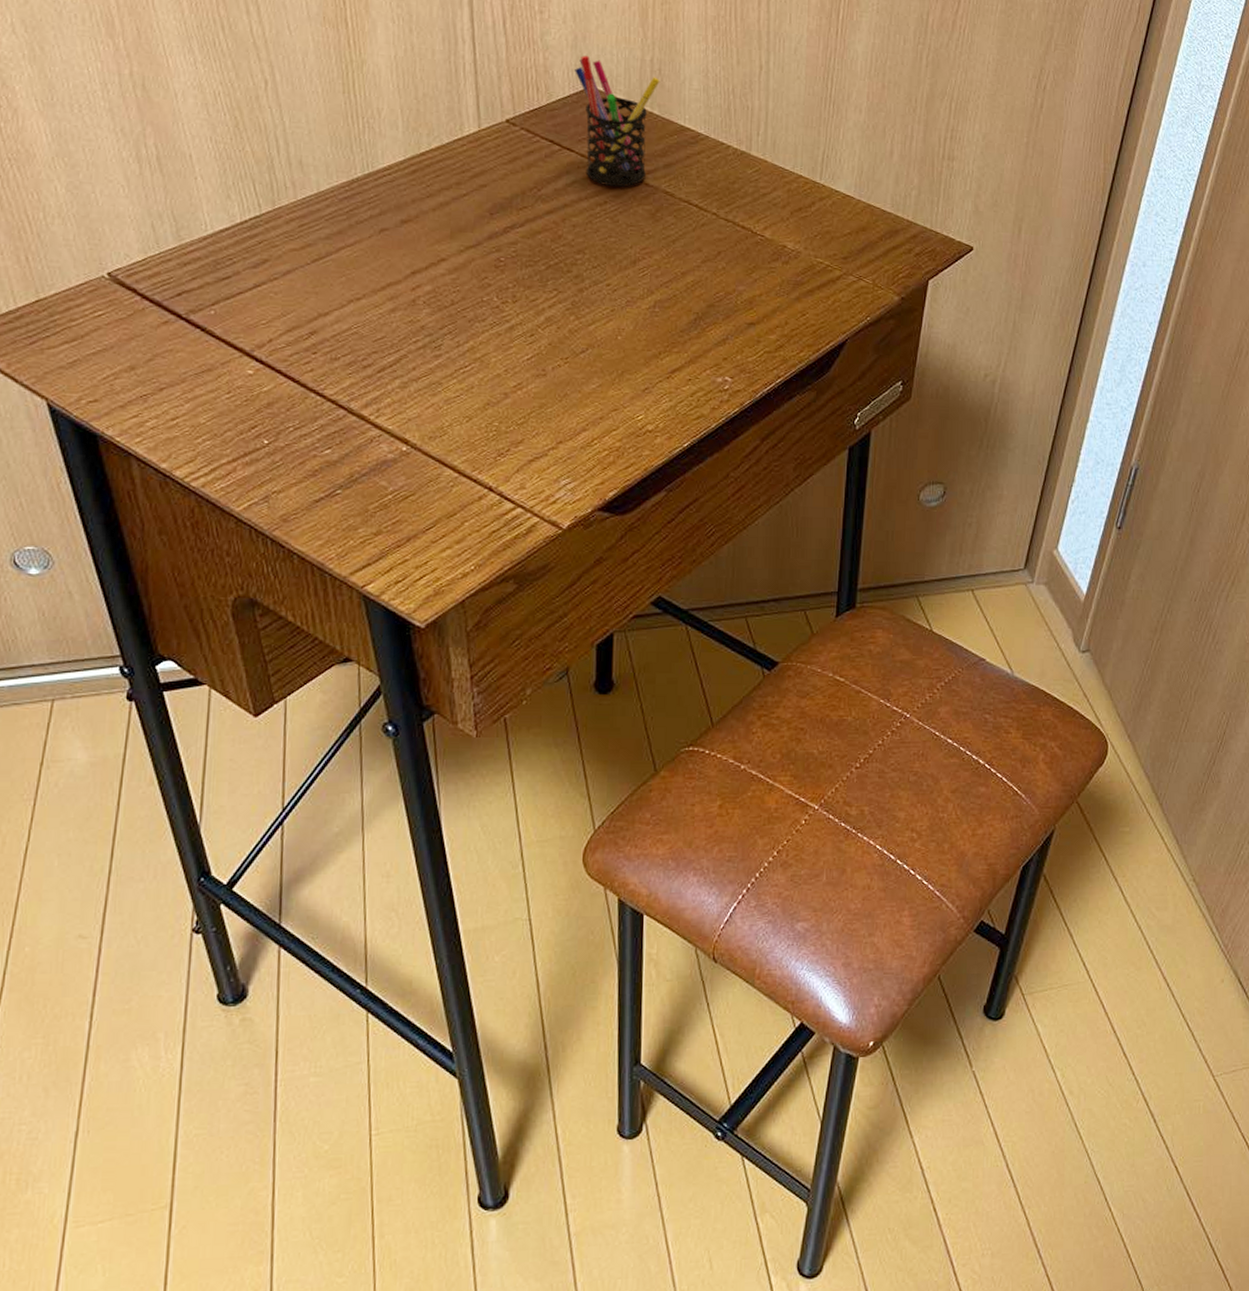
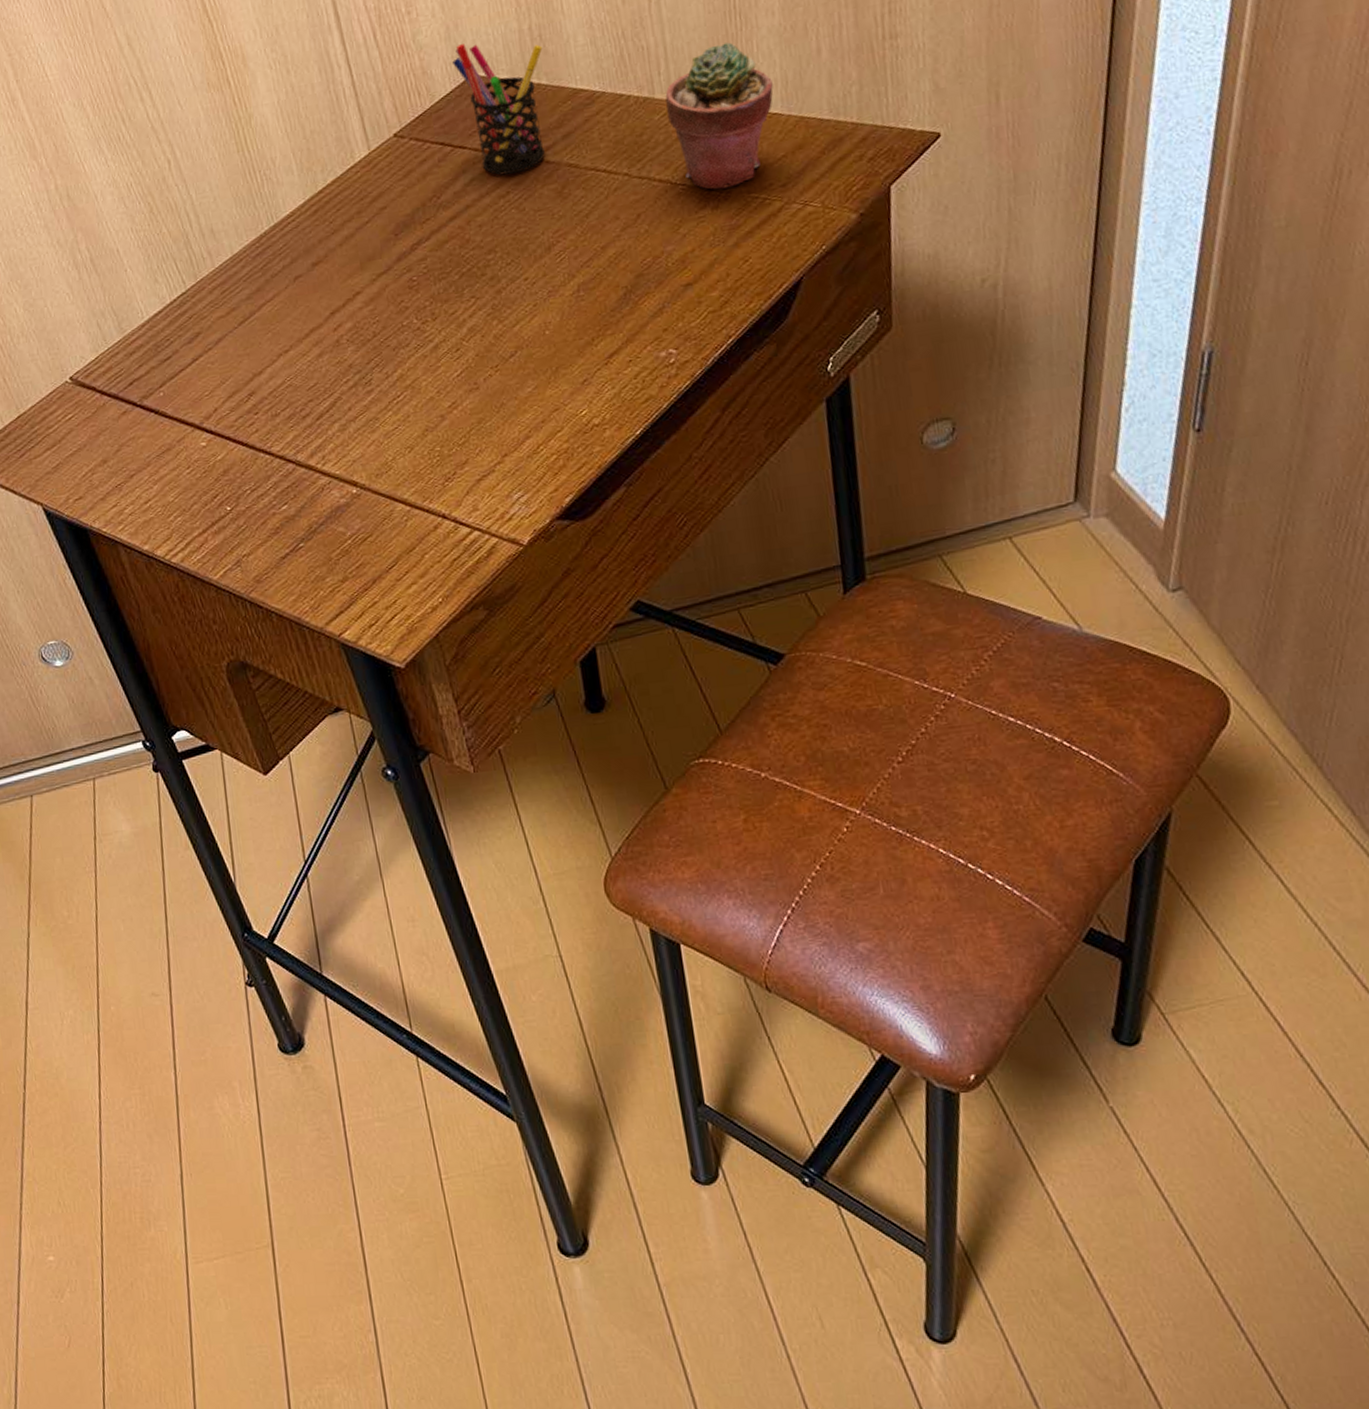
potted succulent: none [759,124,850,249] -> present [665,42,773,190]

